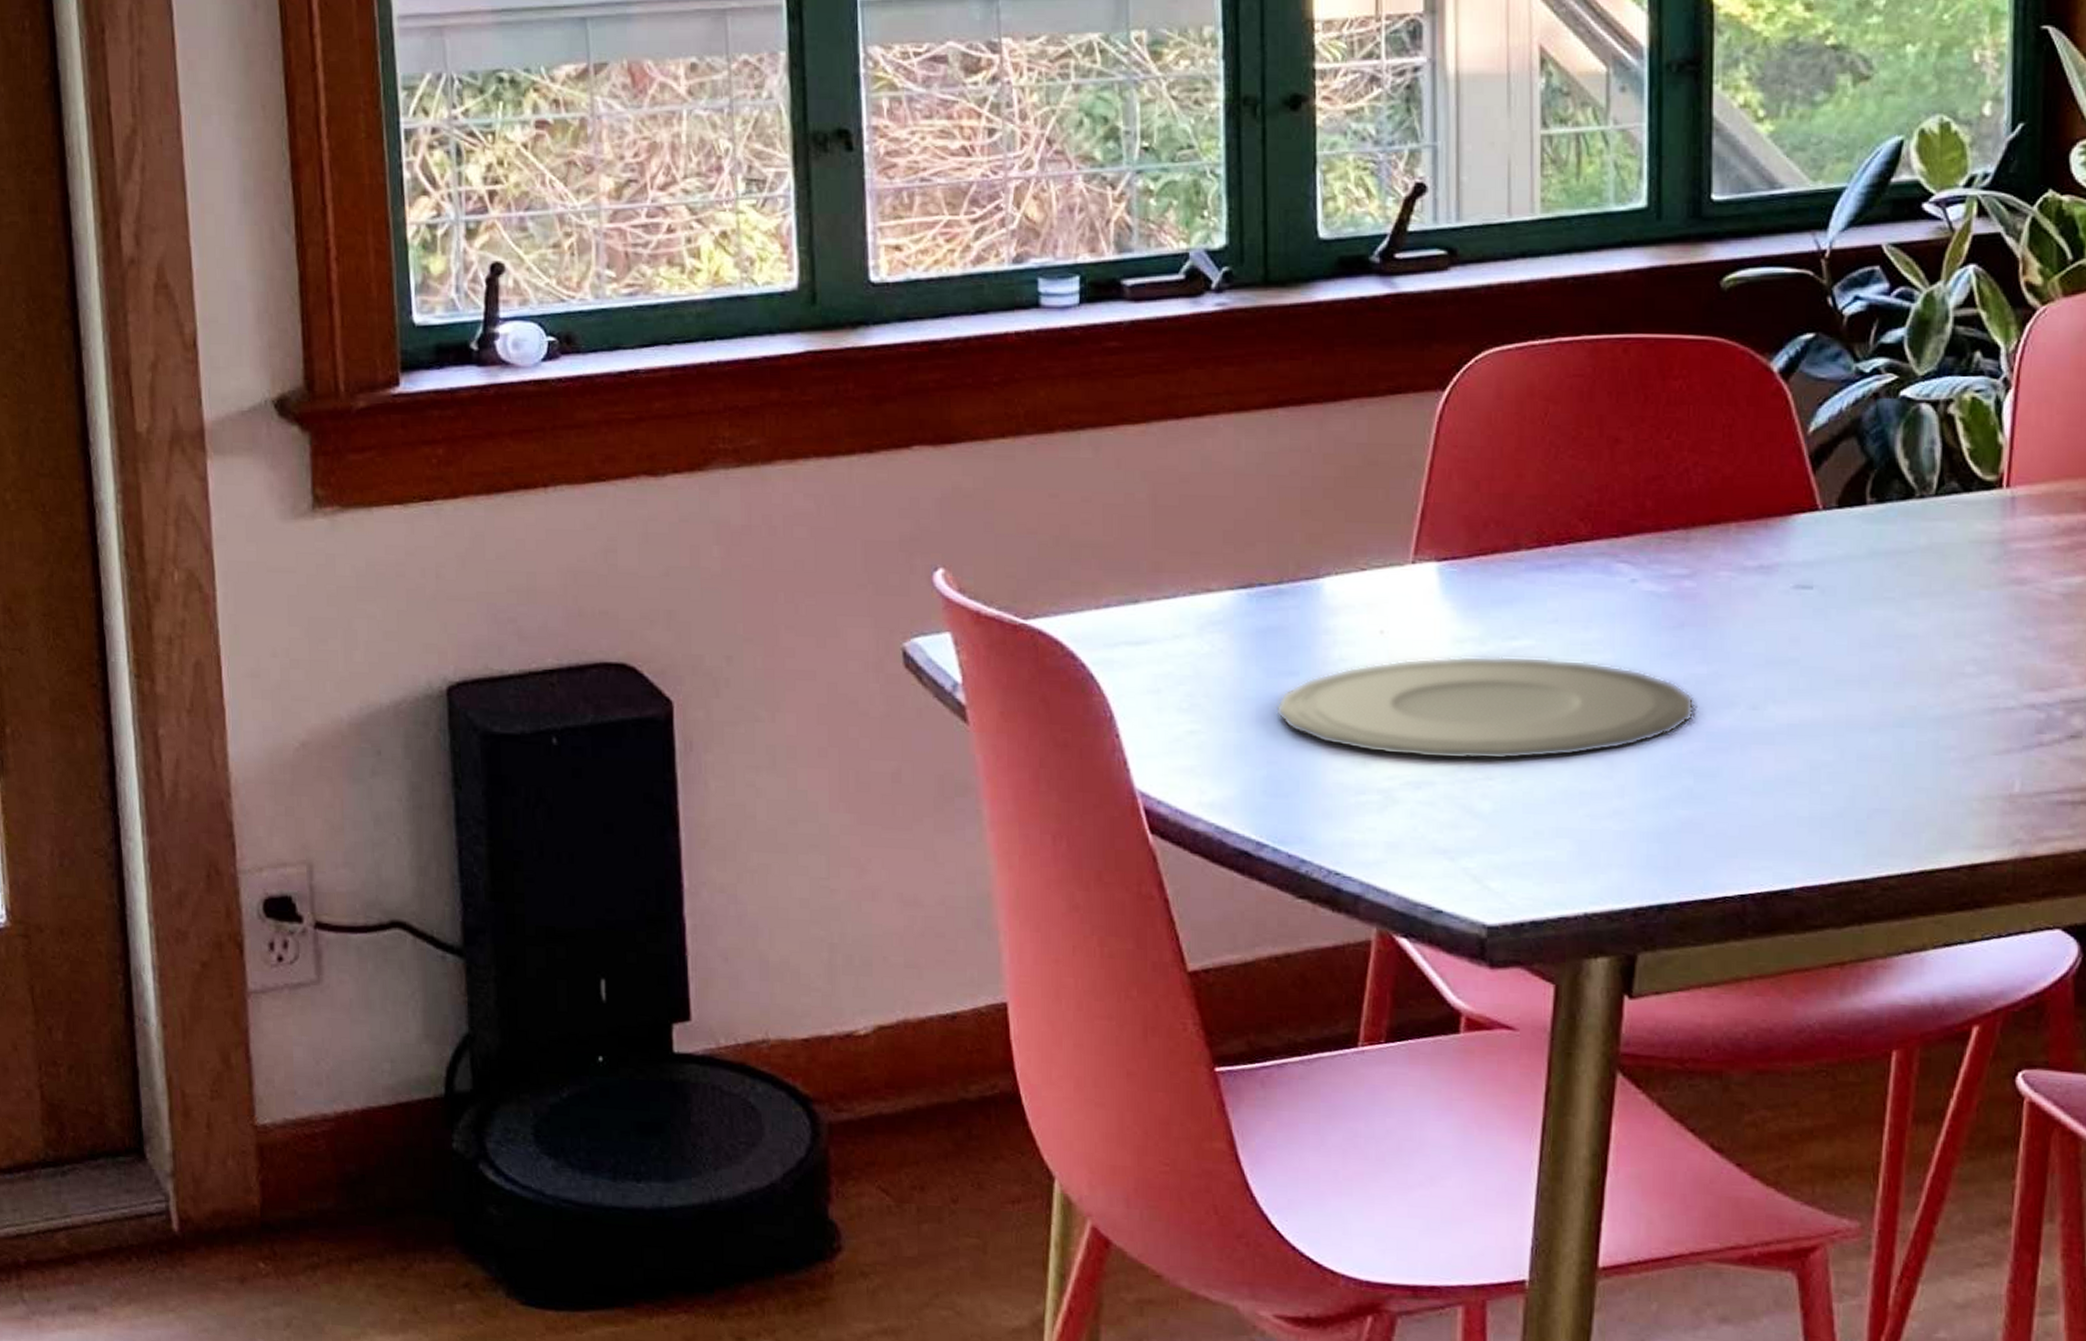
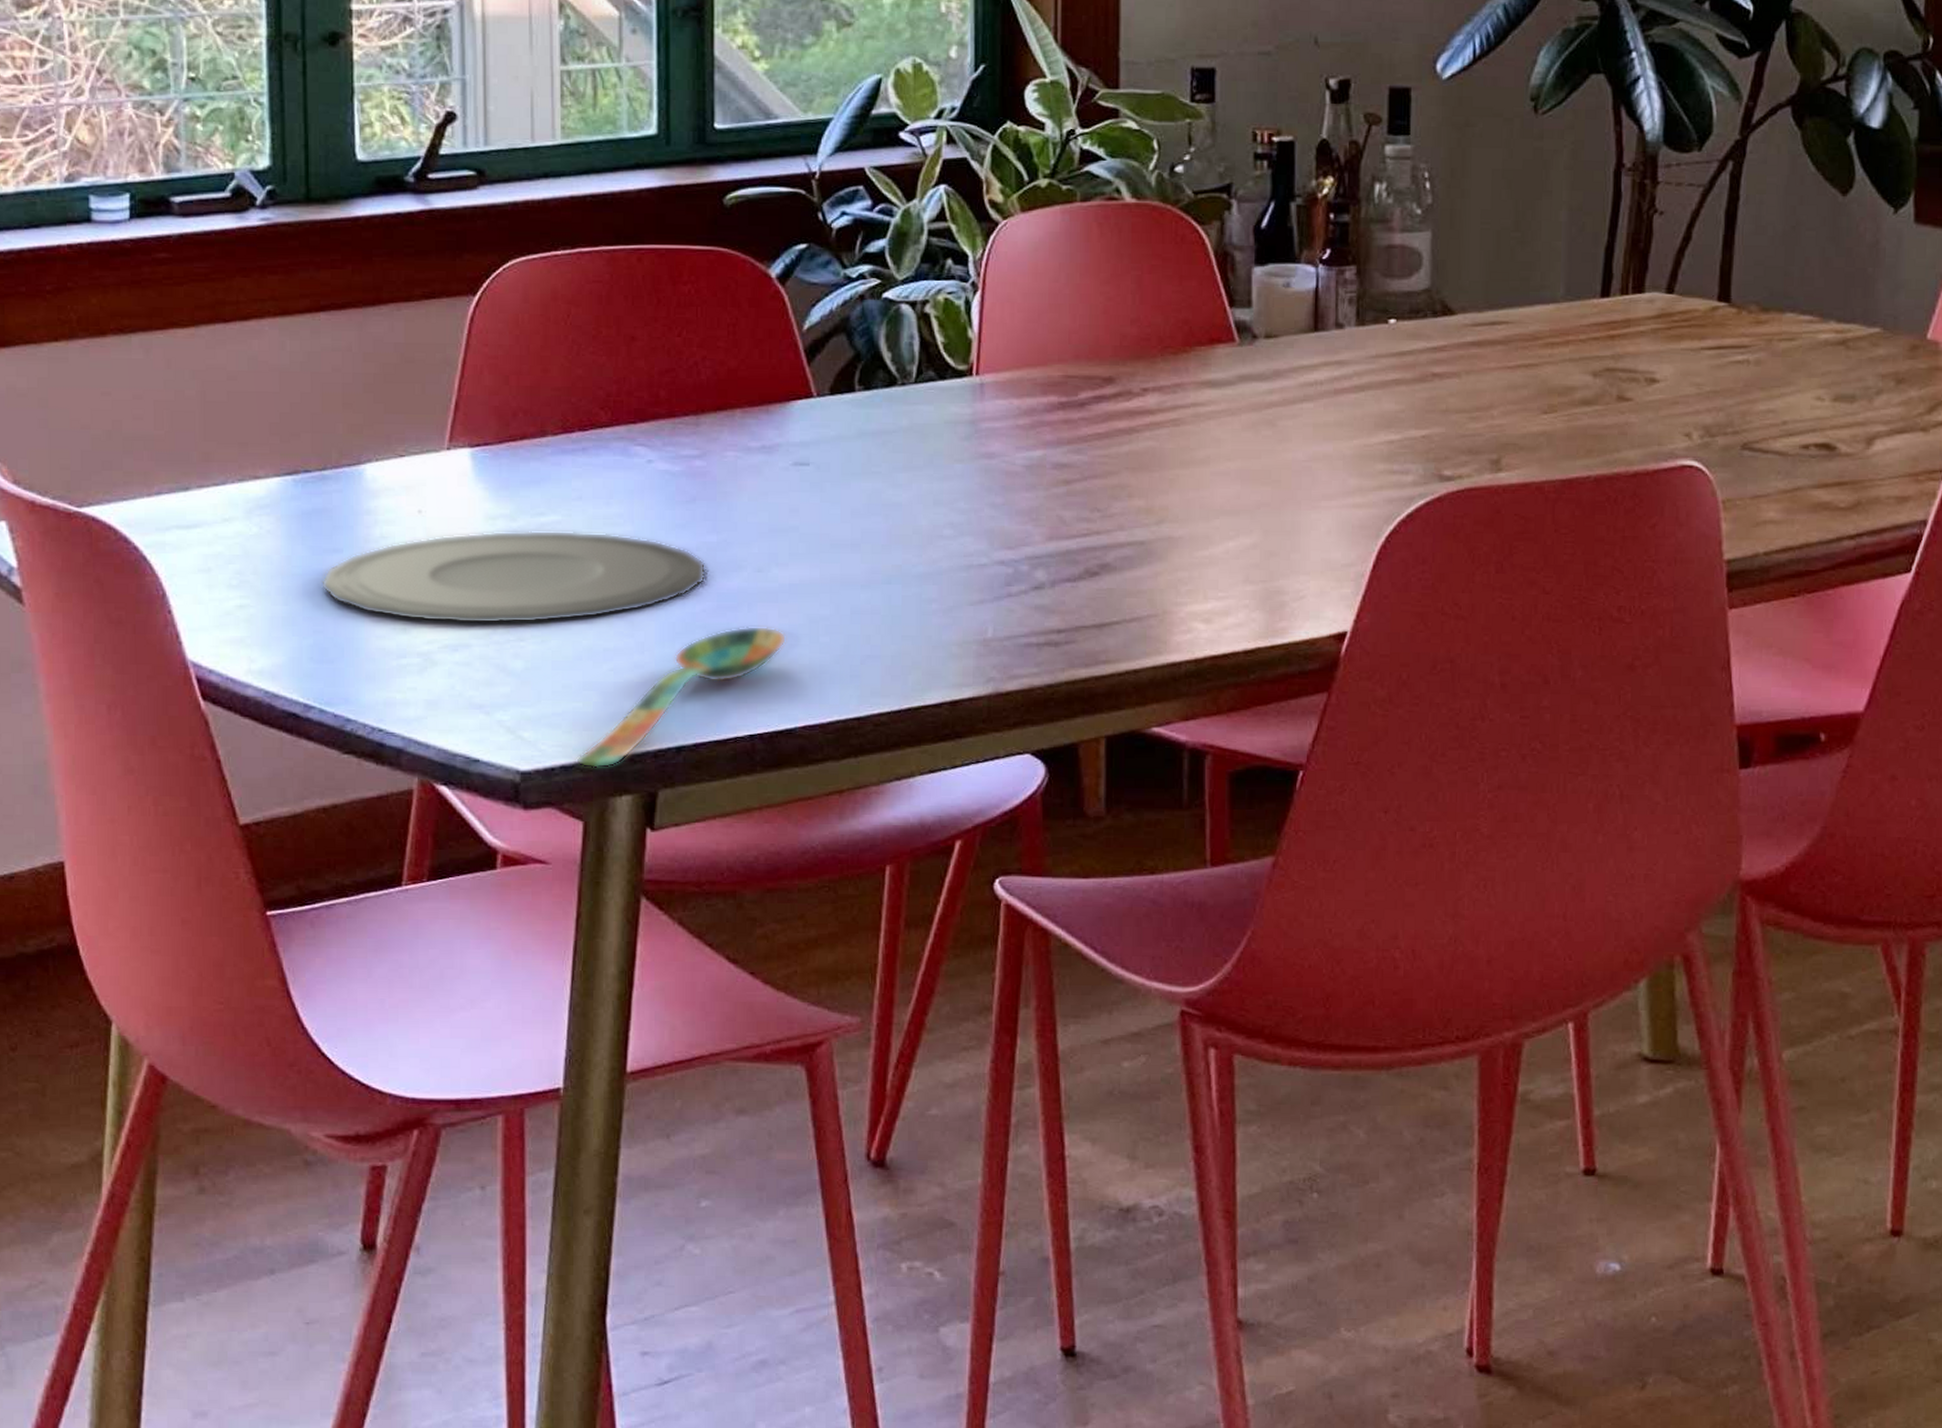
spoon: none [1548,770,1784,926] -> present [576,625,787,769]

